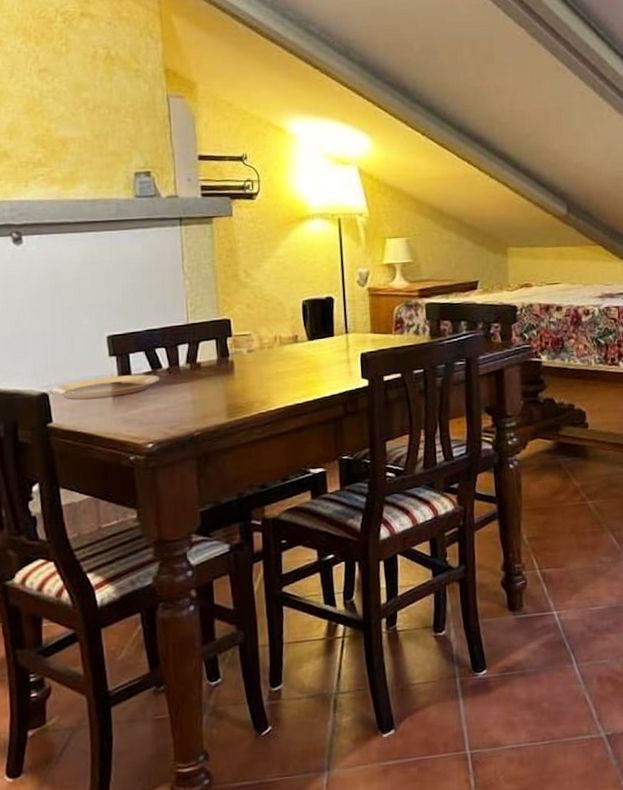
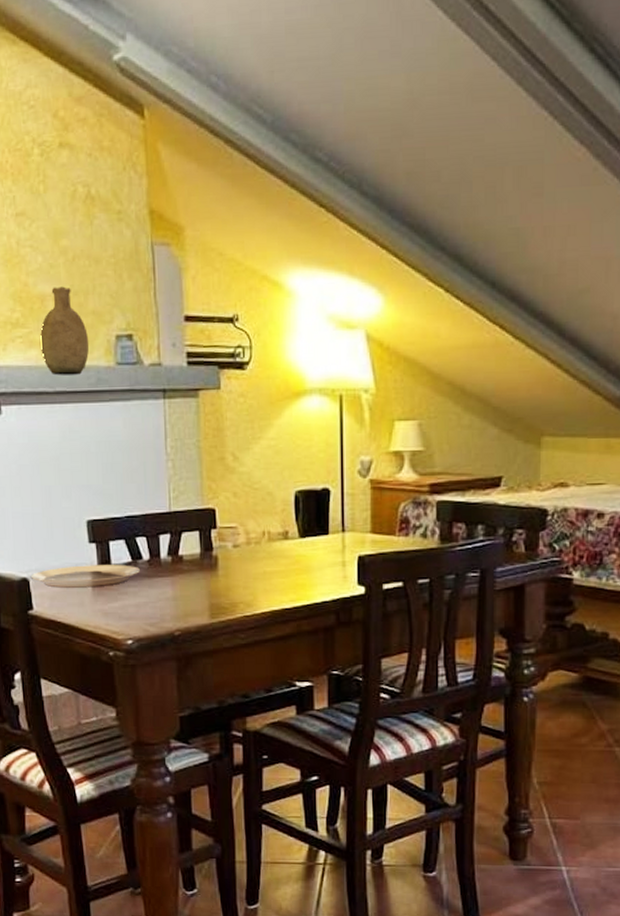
decorative vase: none [62,131,109,208] -> present [40,286,89,376]

